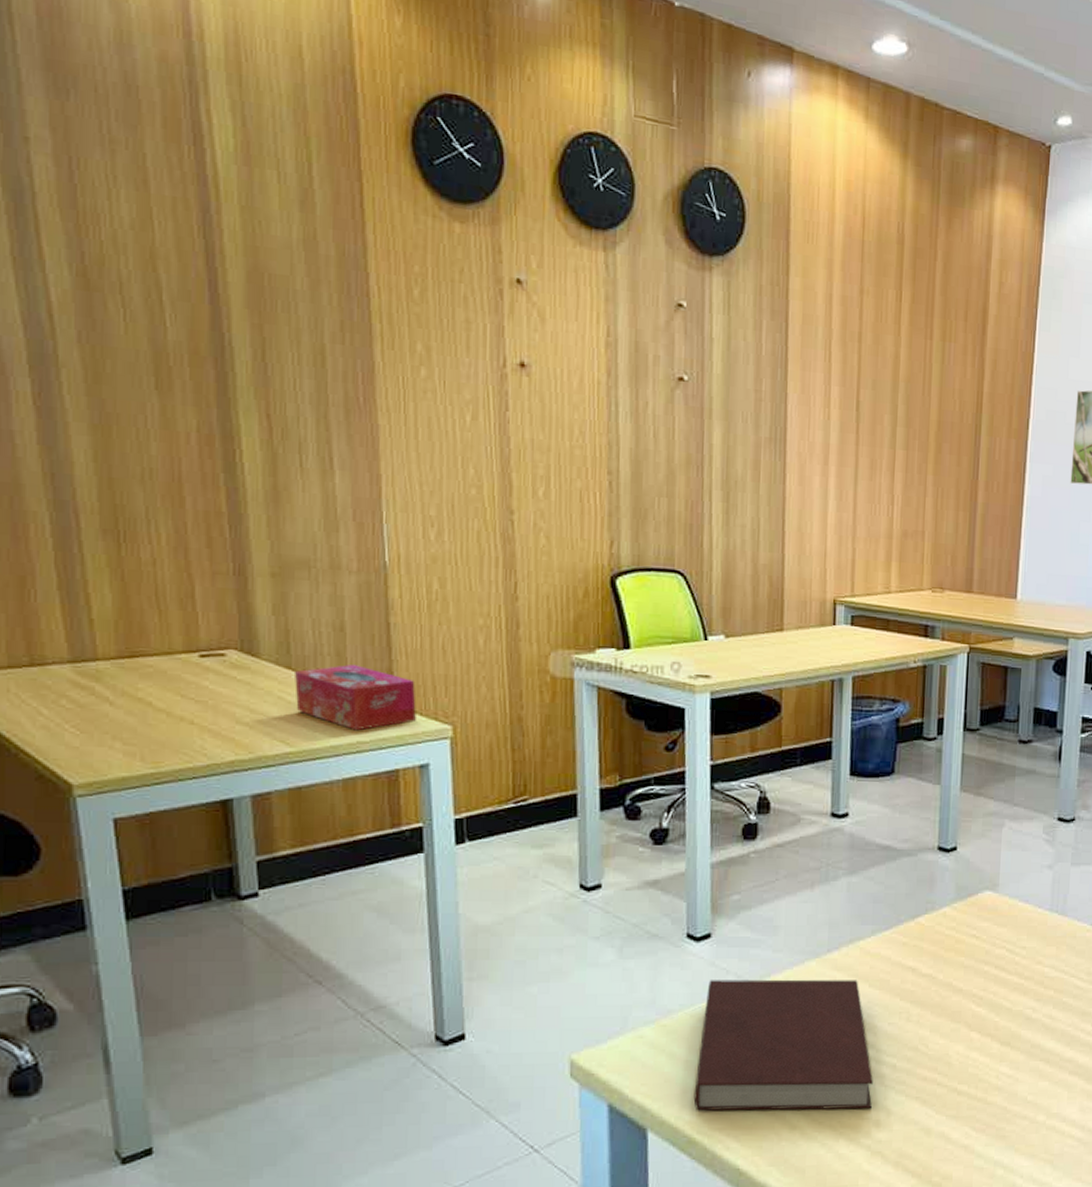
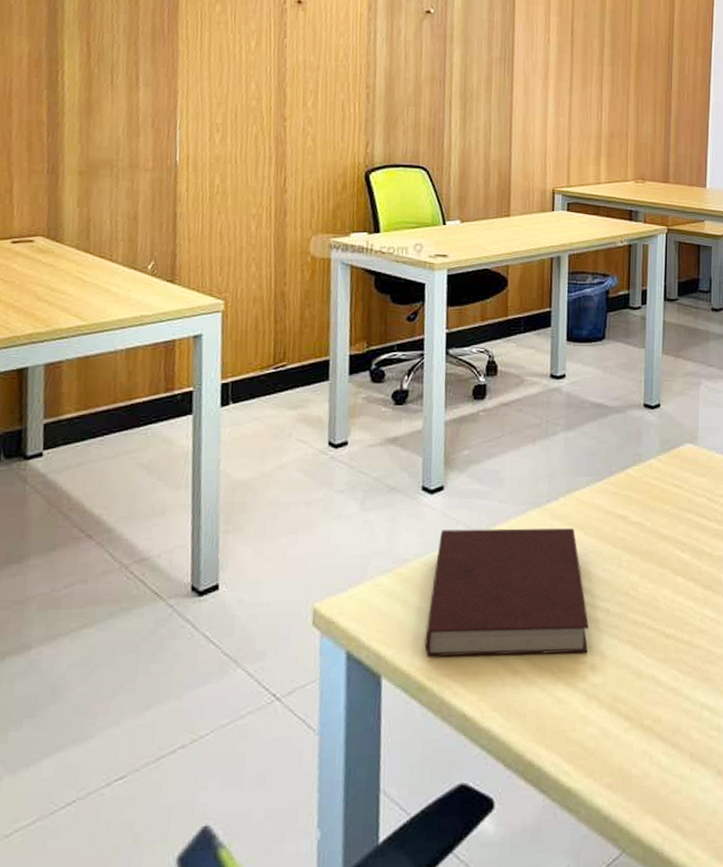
tissue box: present [295,665,416,731] -> none [91,249,195,306]

